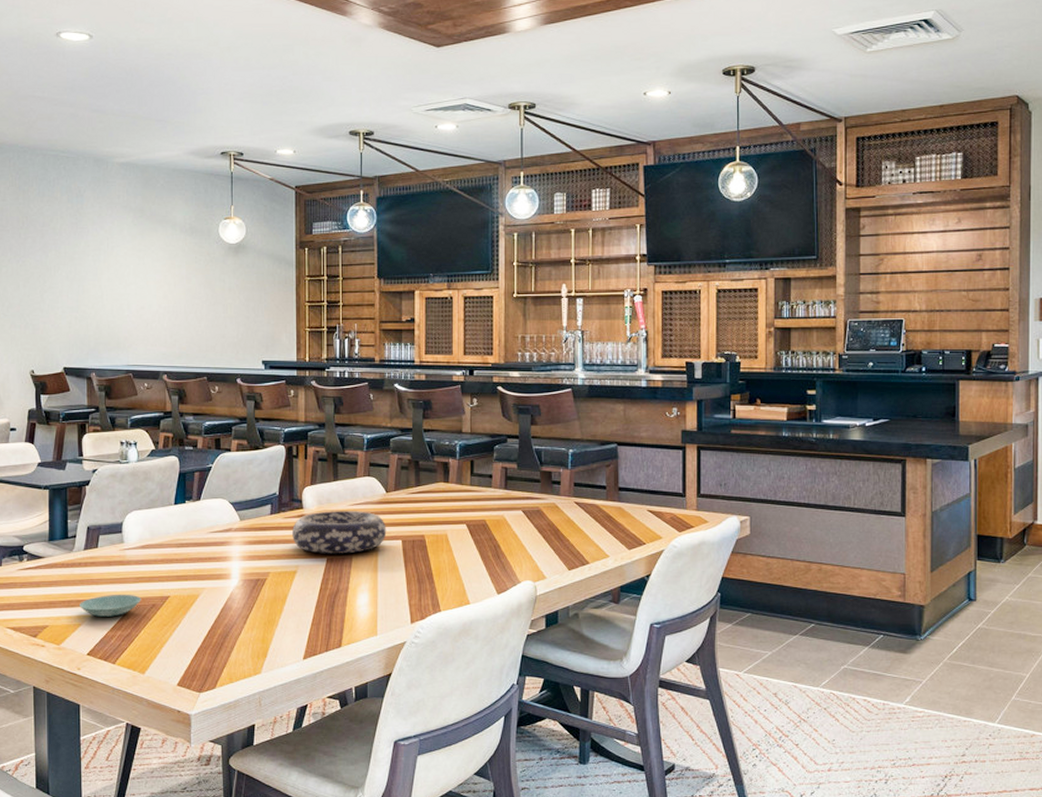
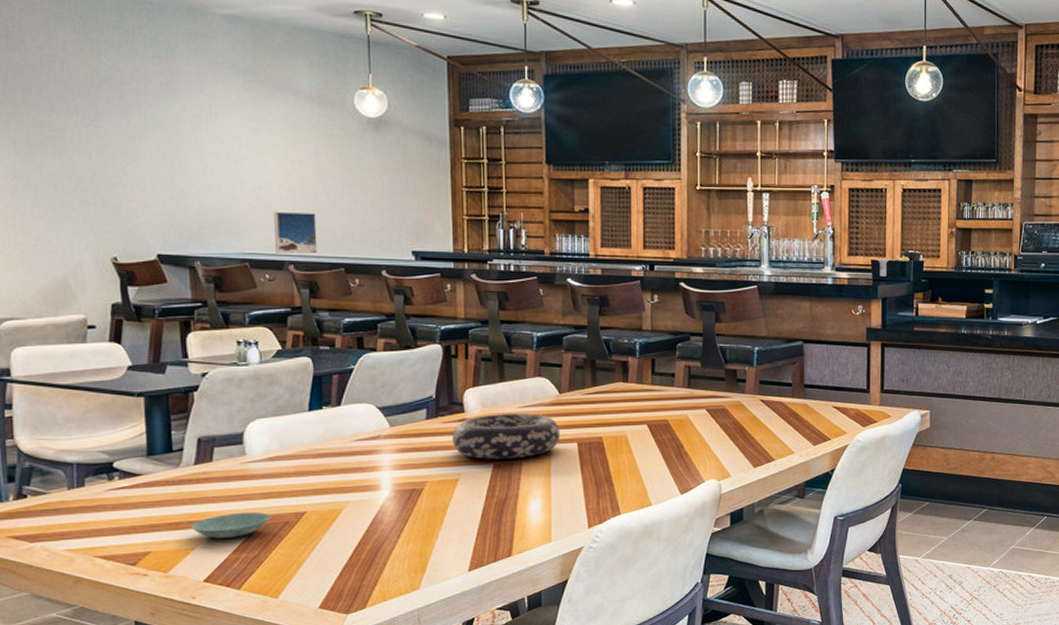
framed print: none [153,329,186,365] -> present [274,212,318,254]

